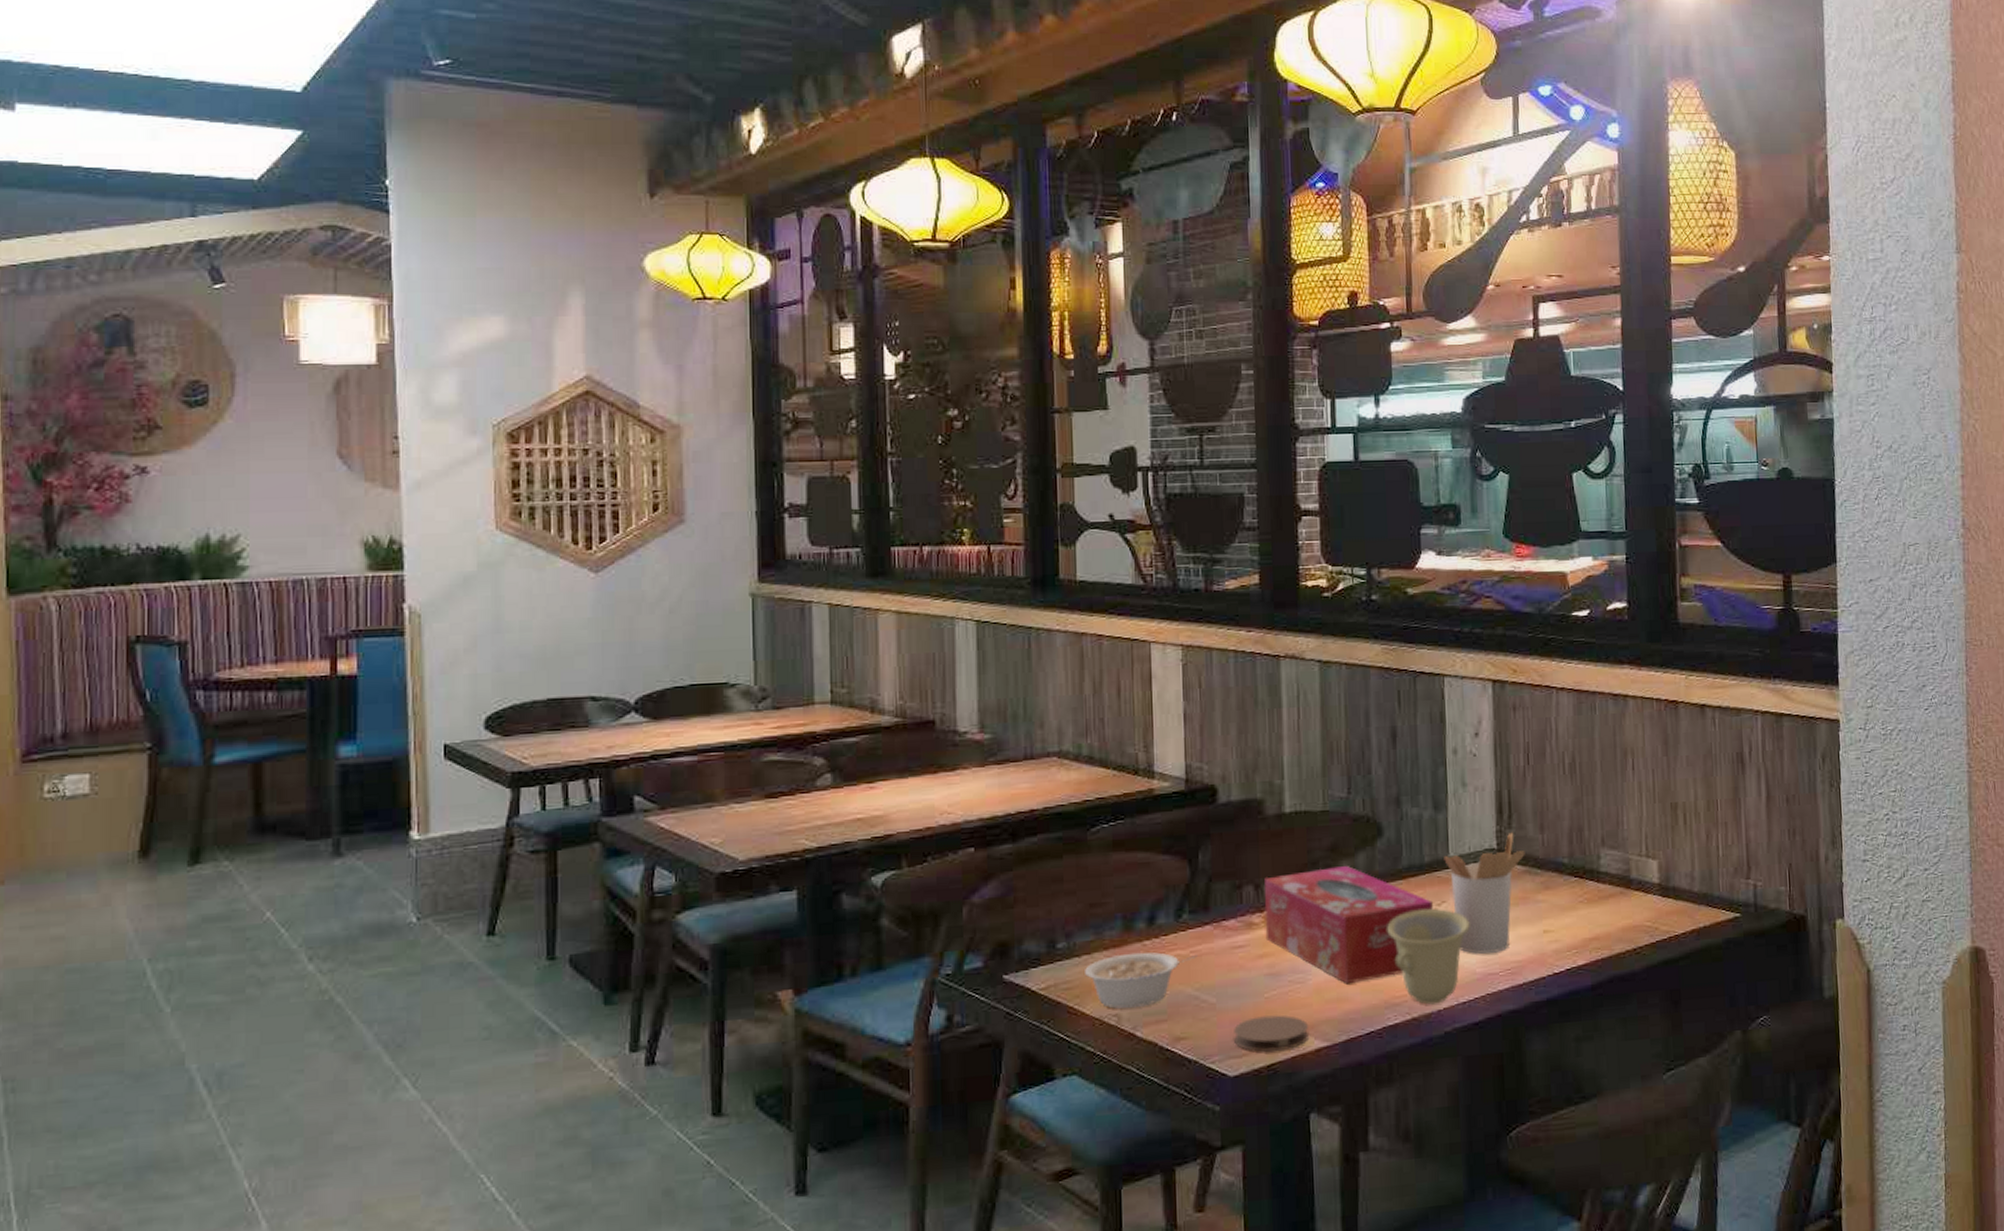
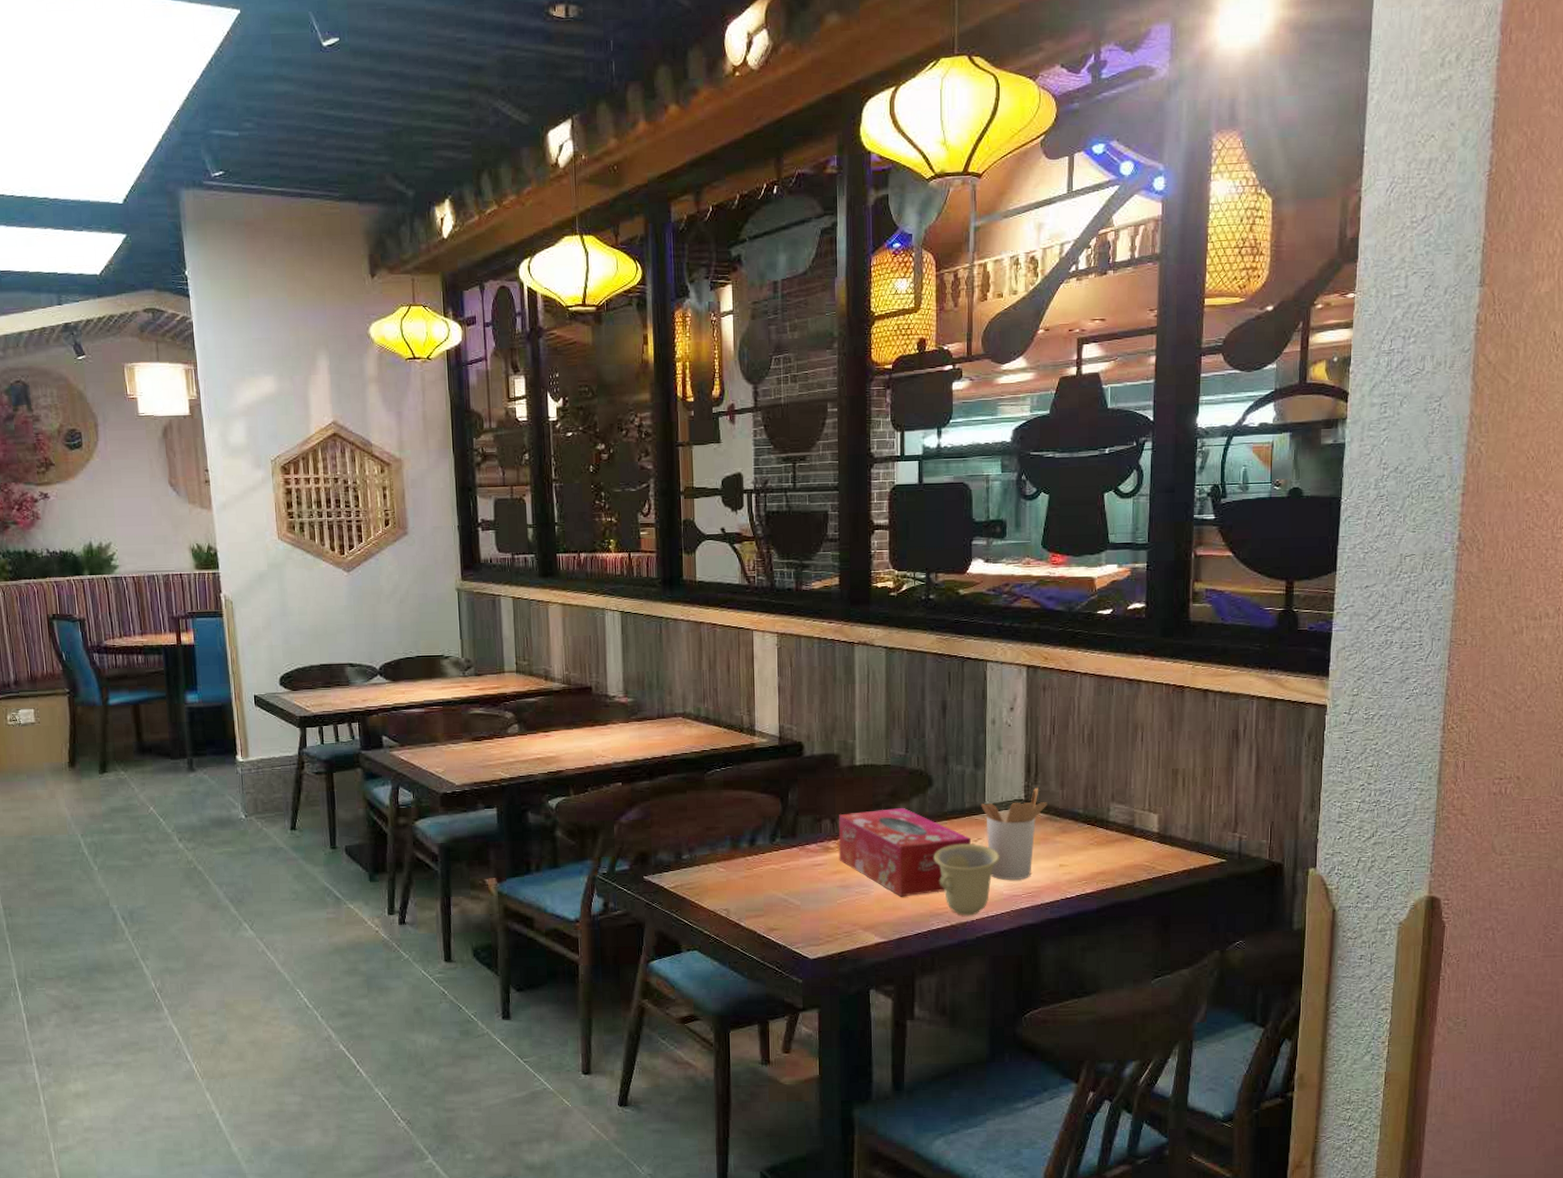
legume: present [1085,952,1198,1009] -> none [703,865,787,905]
coaster: present [1234,1015,1308,1052] -> none [813,916,870,943]

